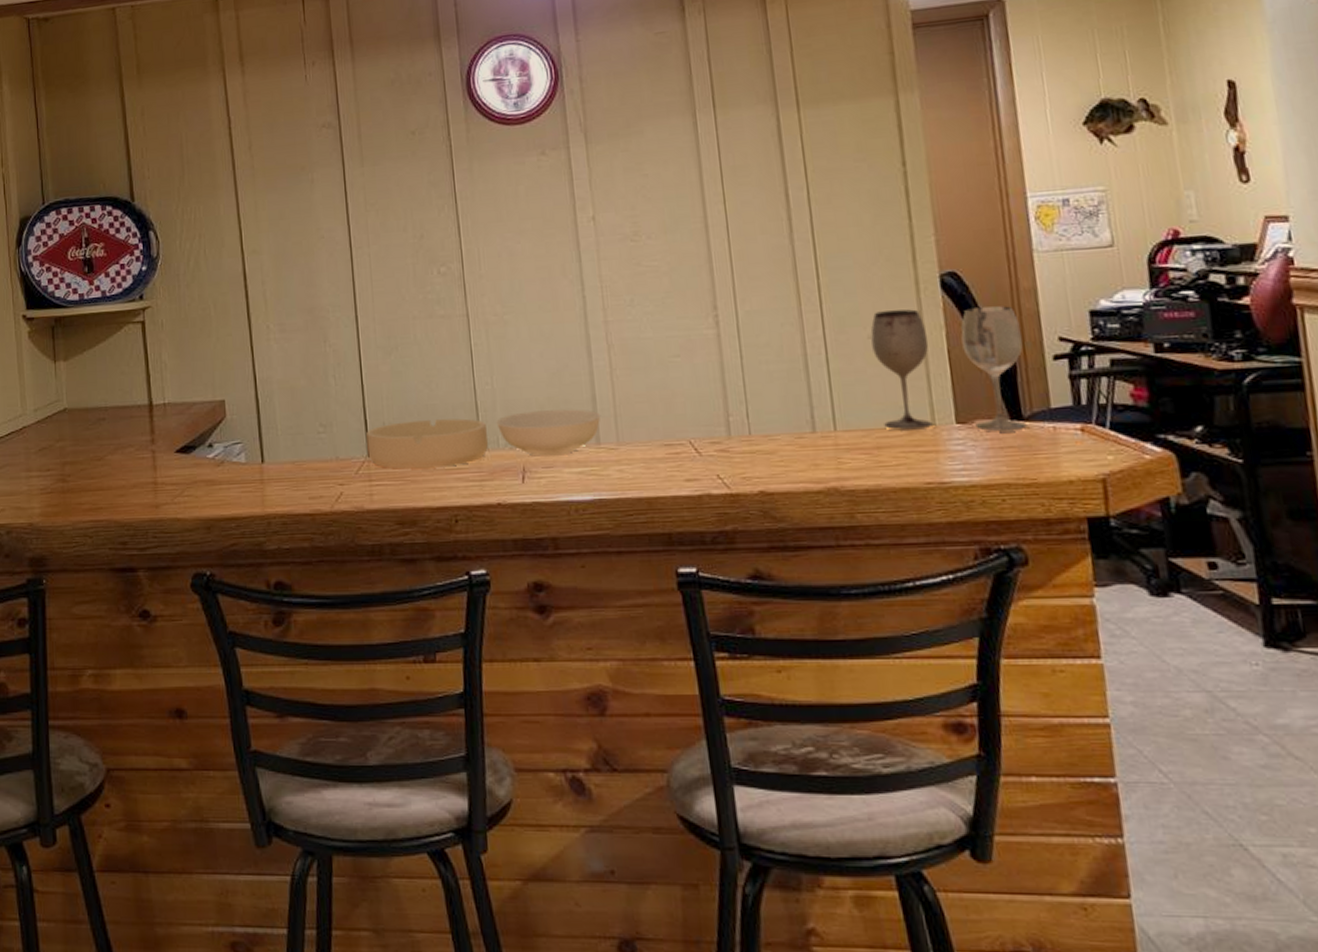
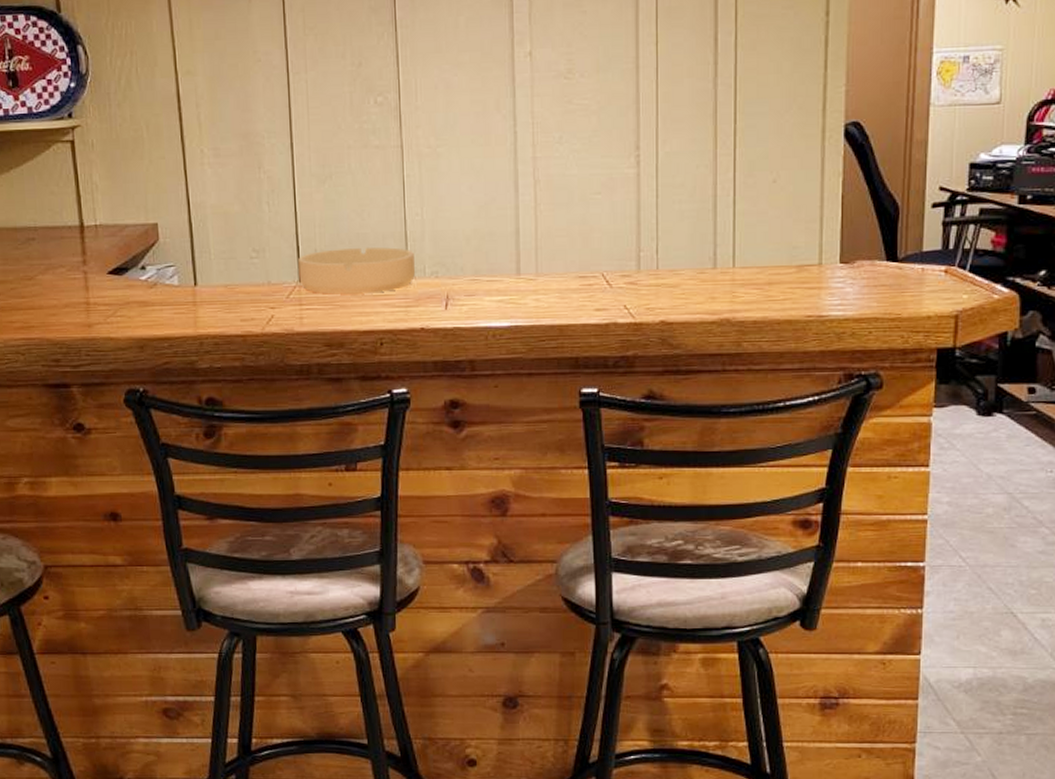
bowl: present [496,409,601,458] -> none [424,241,523,287]
wineglass: present [870,306,1028,432] -> none [776,155,908,272]

